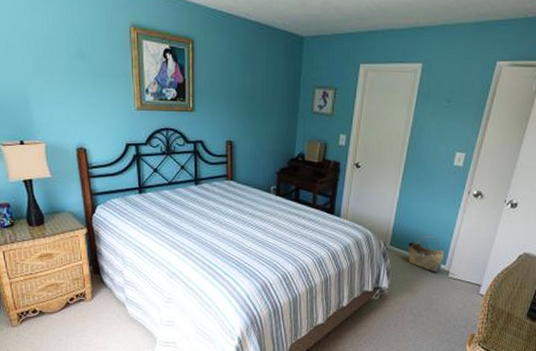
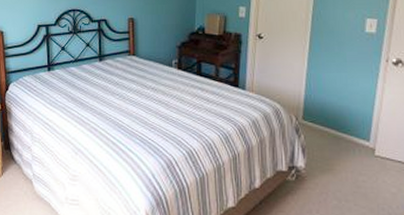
basket: present [407,236,445,274] -> none [323,109,367,152]

